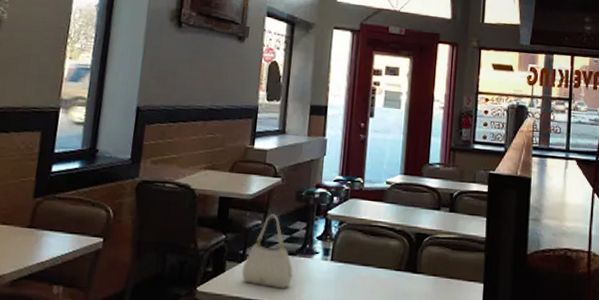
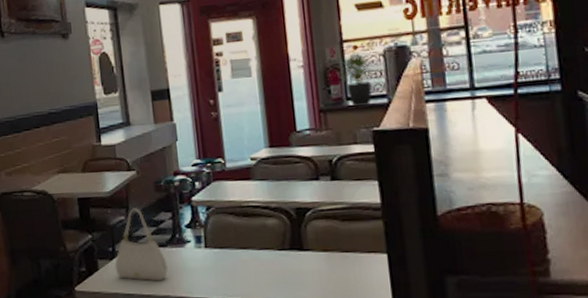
potted plant: none [471,104,497,151] -> present [339,52,373,107]

